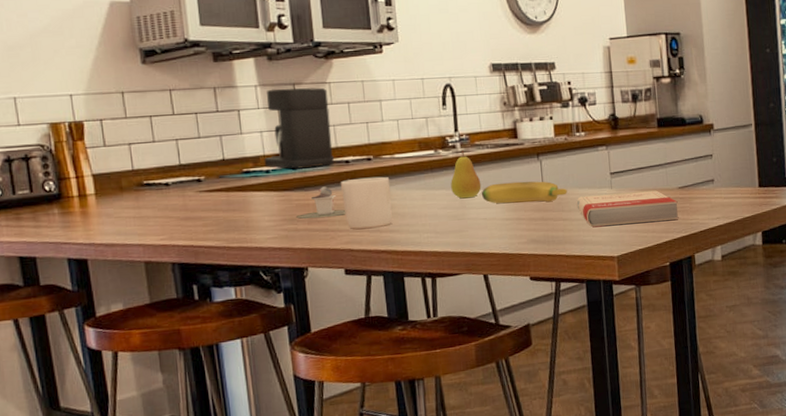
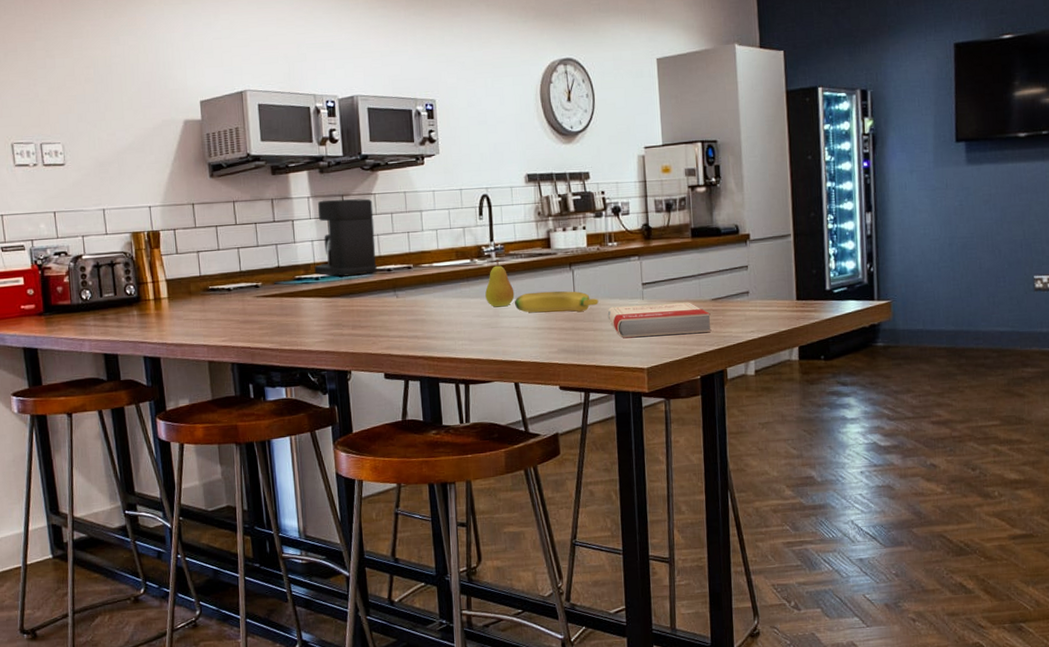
food container: present [296,186,346,219] -> none [342,293,387,324]
mug: present [340,176,393,229] -> none [382,284,430,335]

